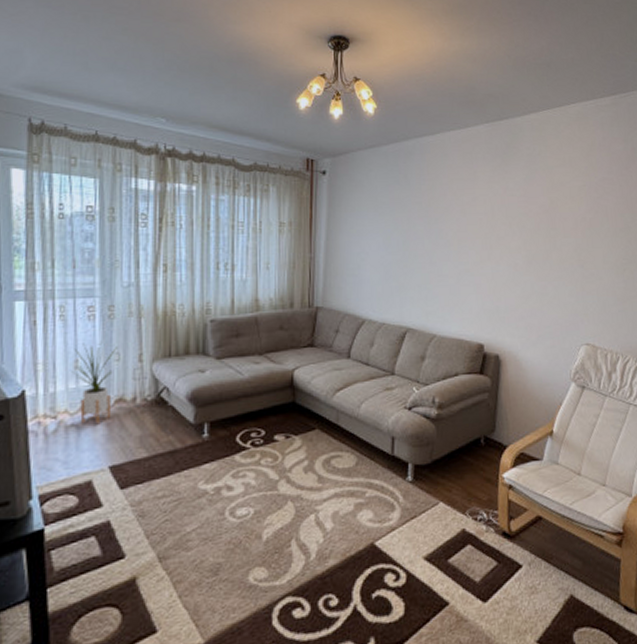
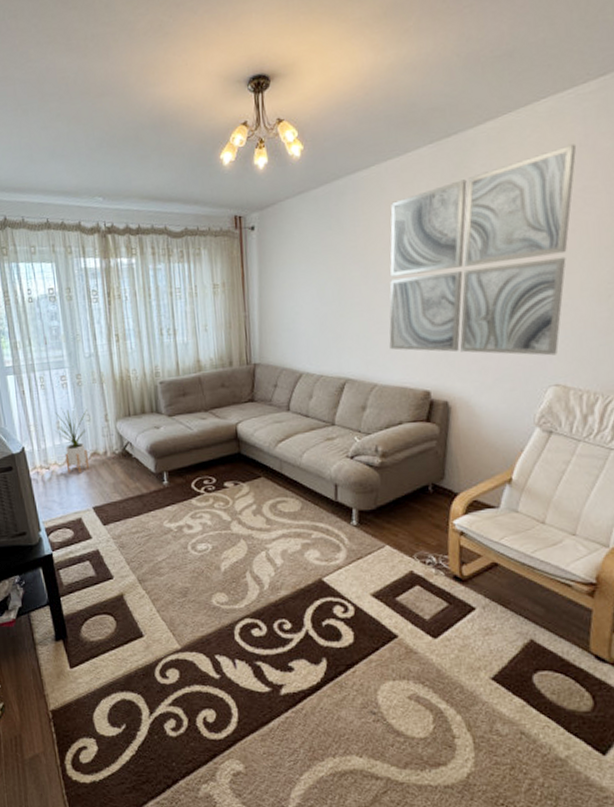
wall art: none [448,143,597,318] -> present [389,144,577,356]

